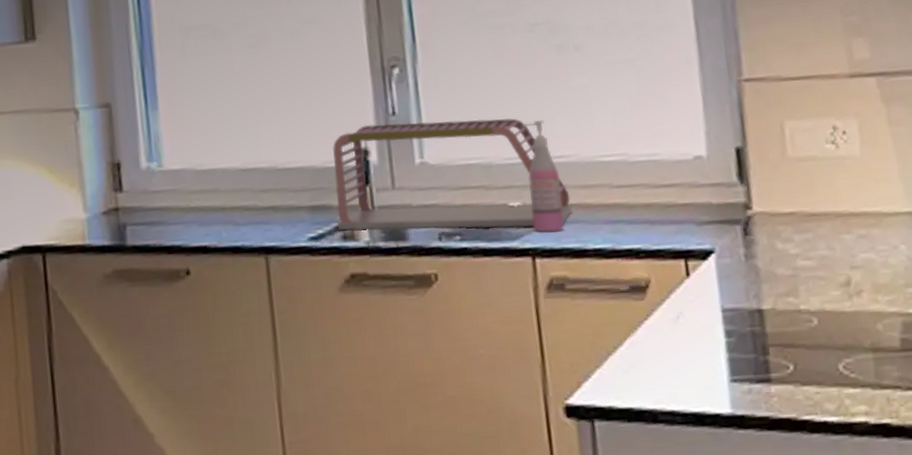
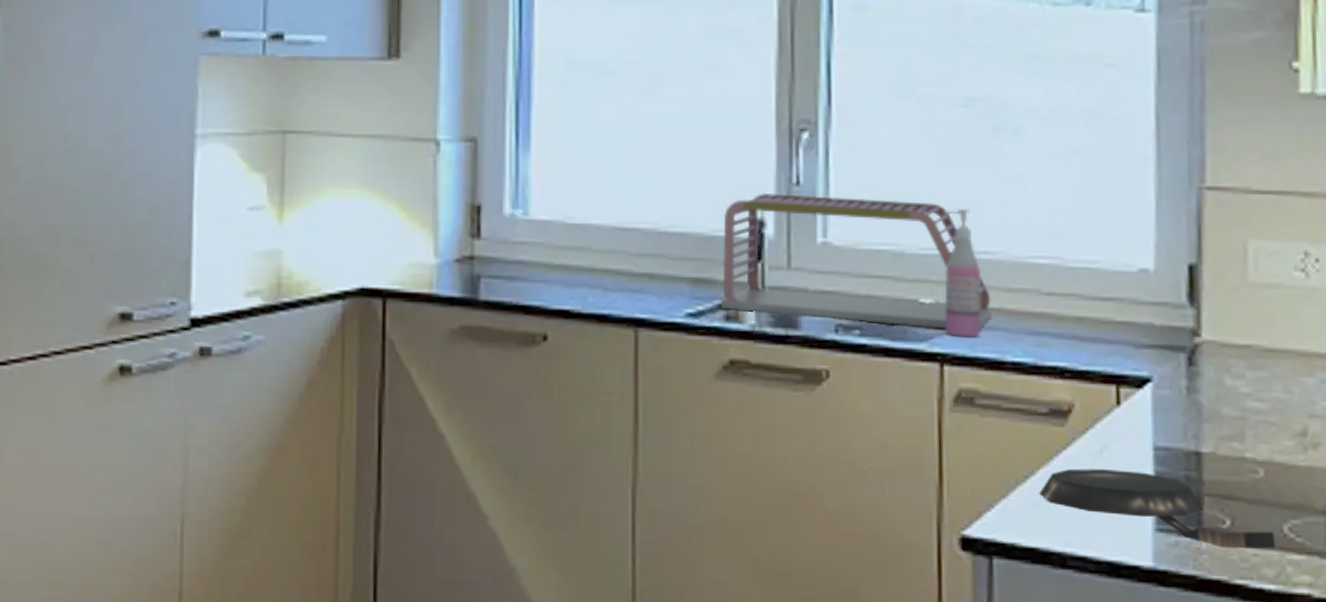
frying pan: none [628,332,834,391] -> present [1039,468,1276,550]

